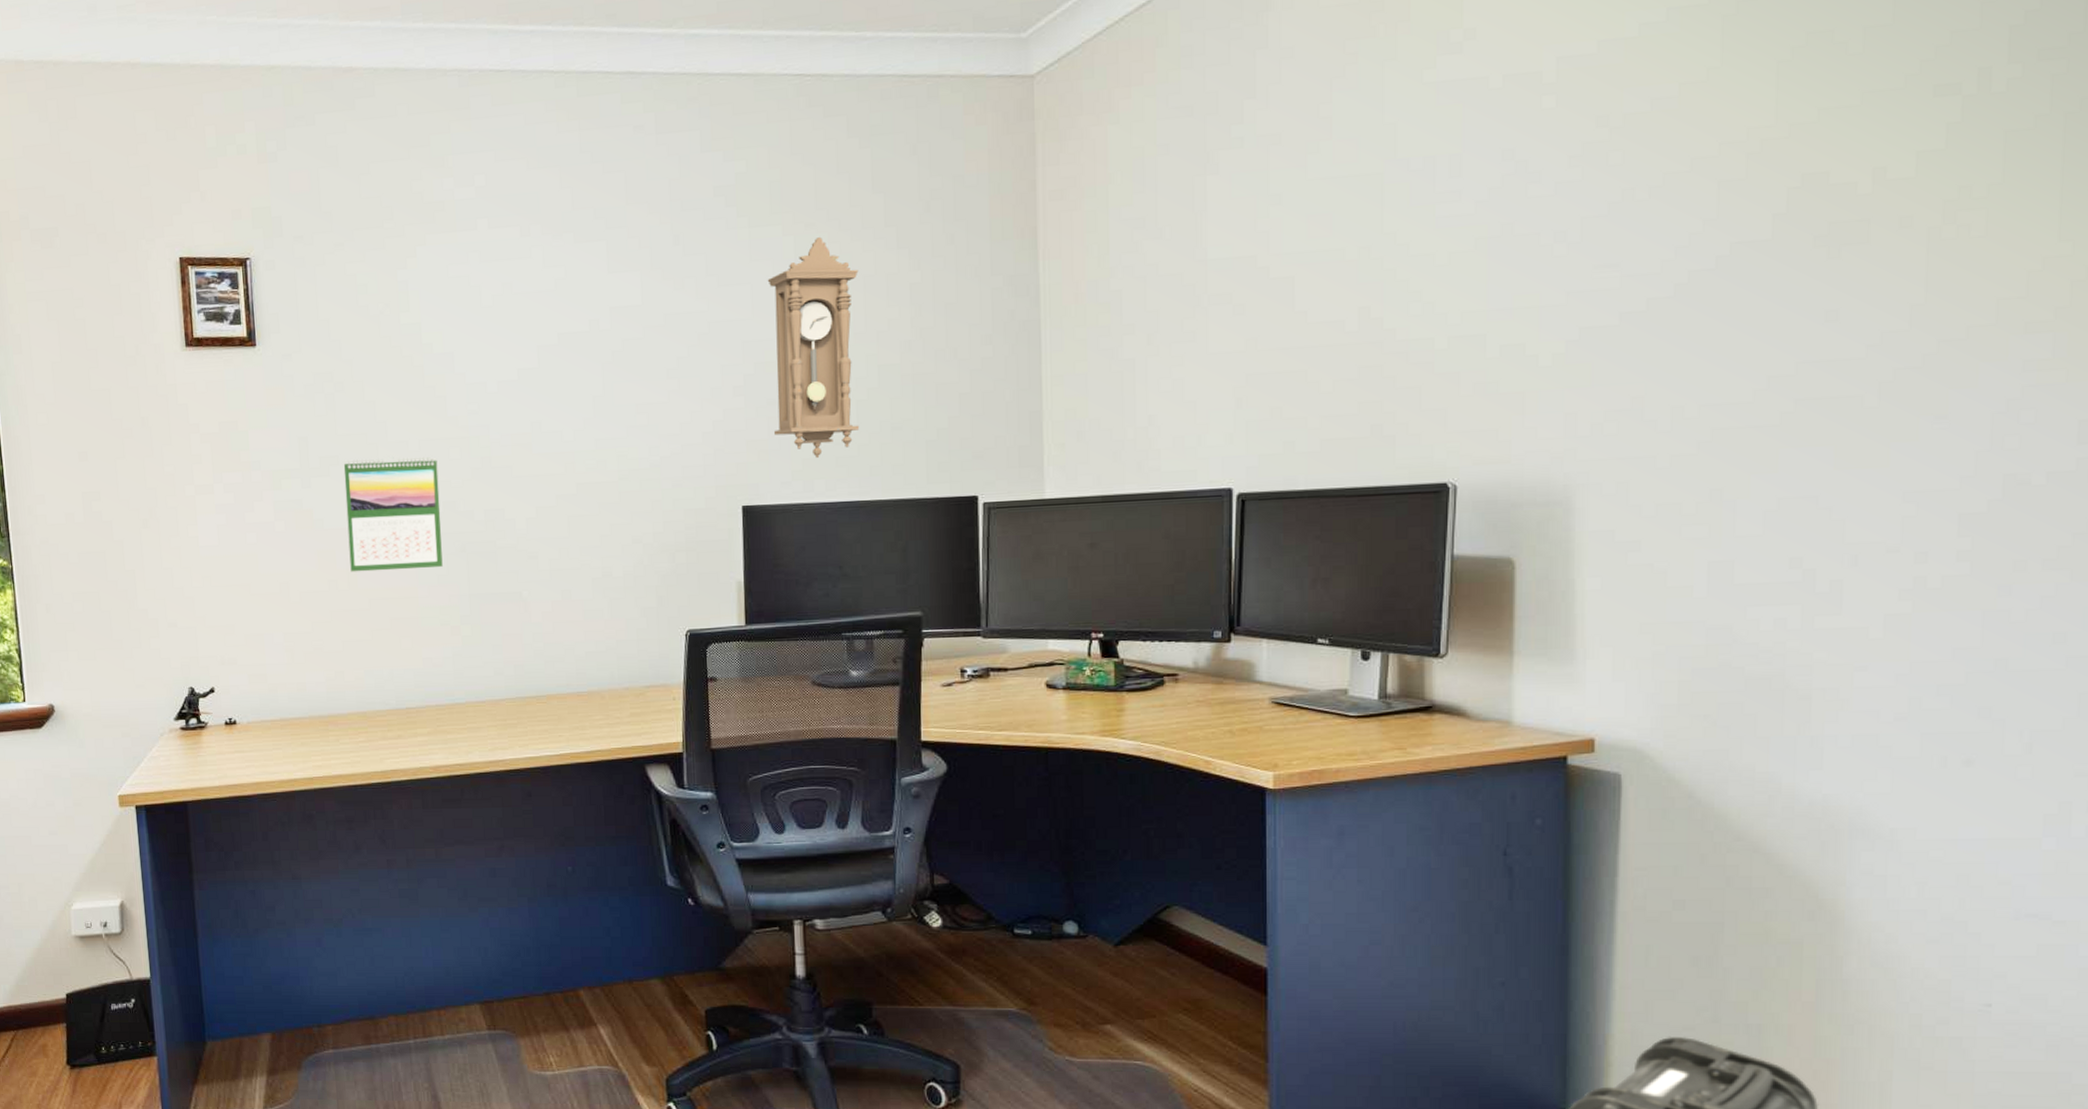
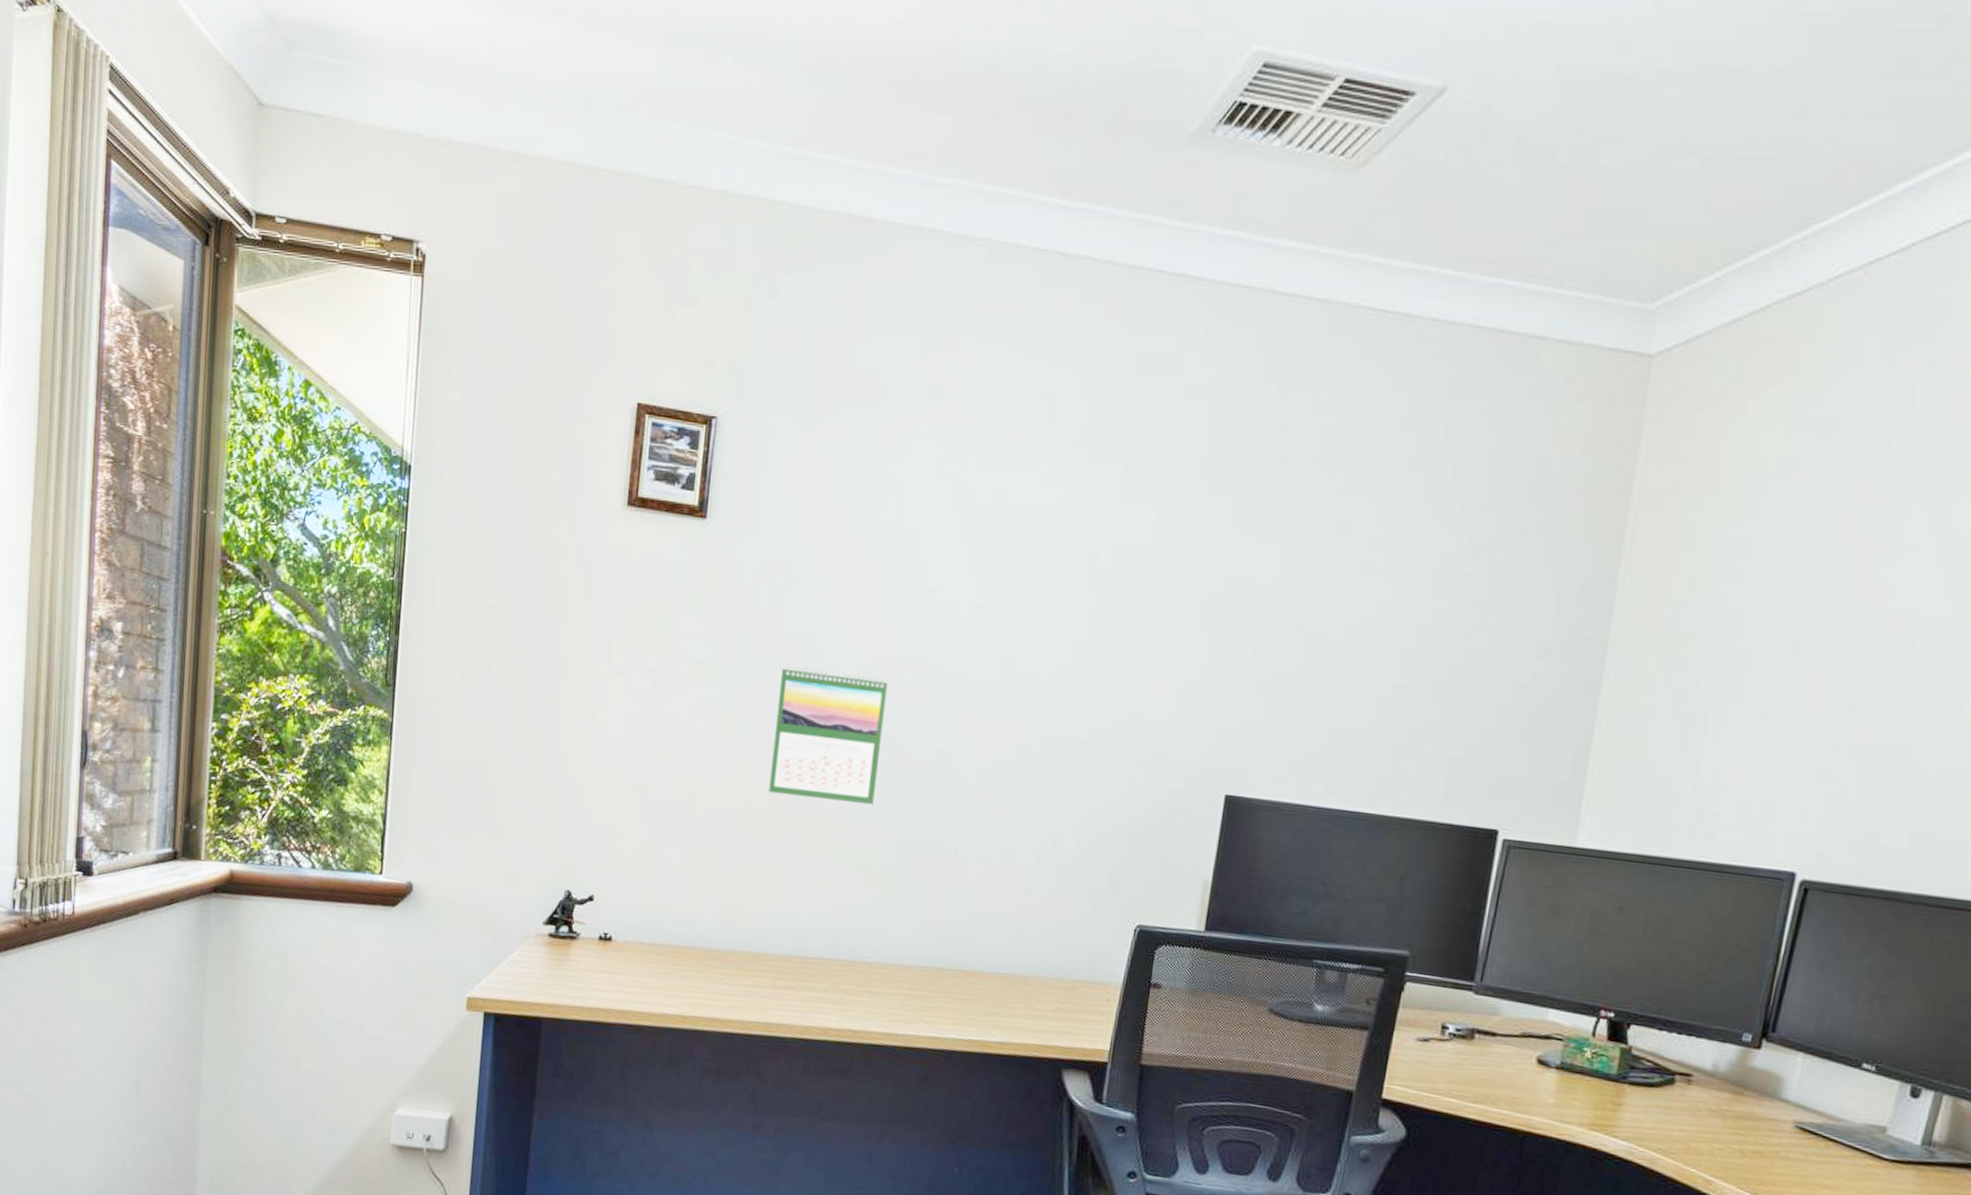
pendulum clock: present [767,236,860,458] -> none [1277,501,1408,755]

